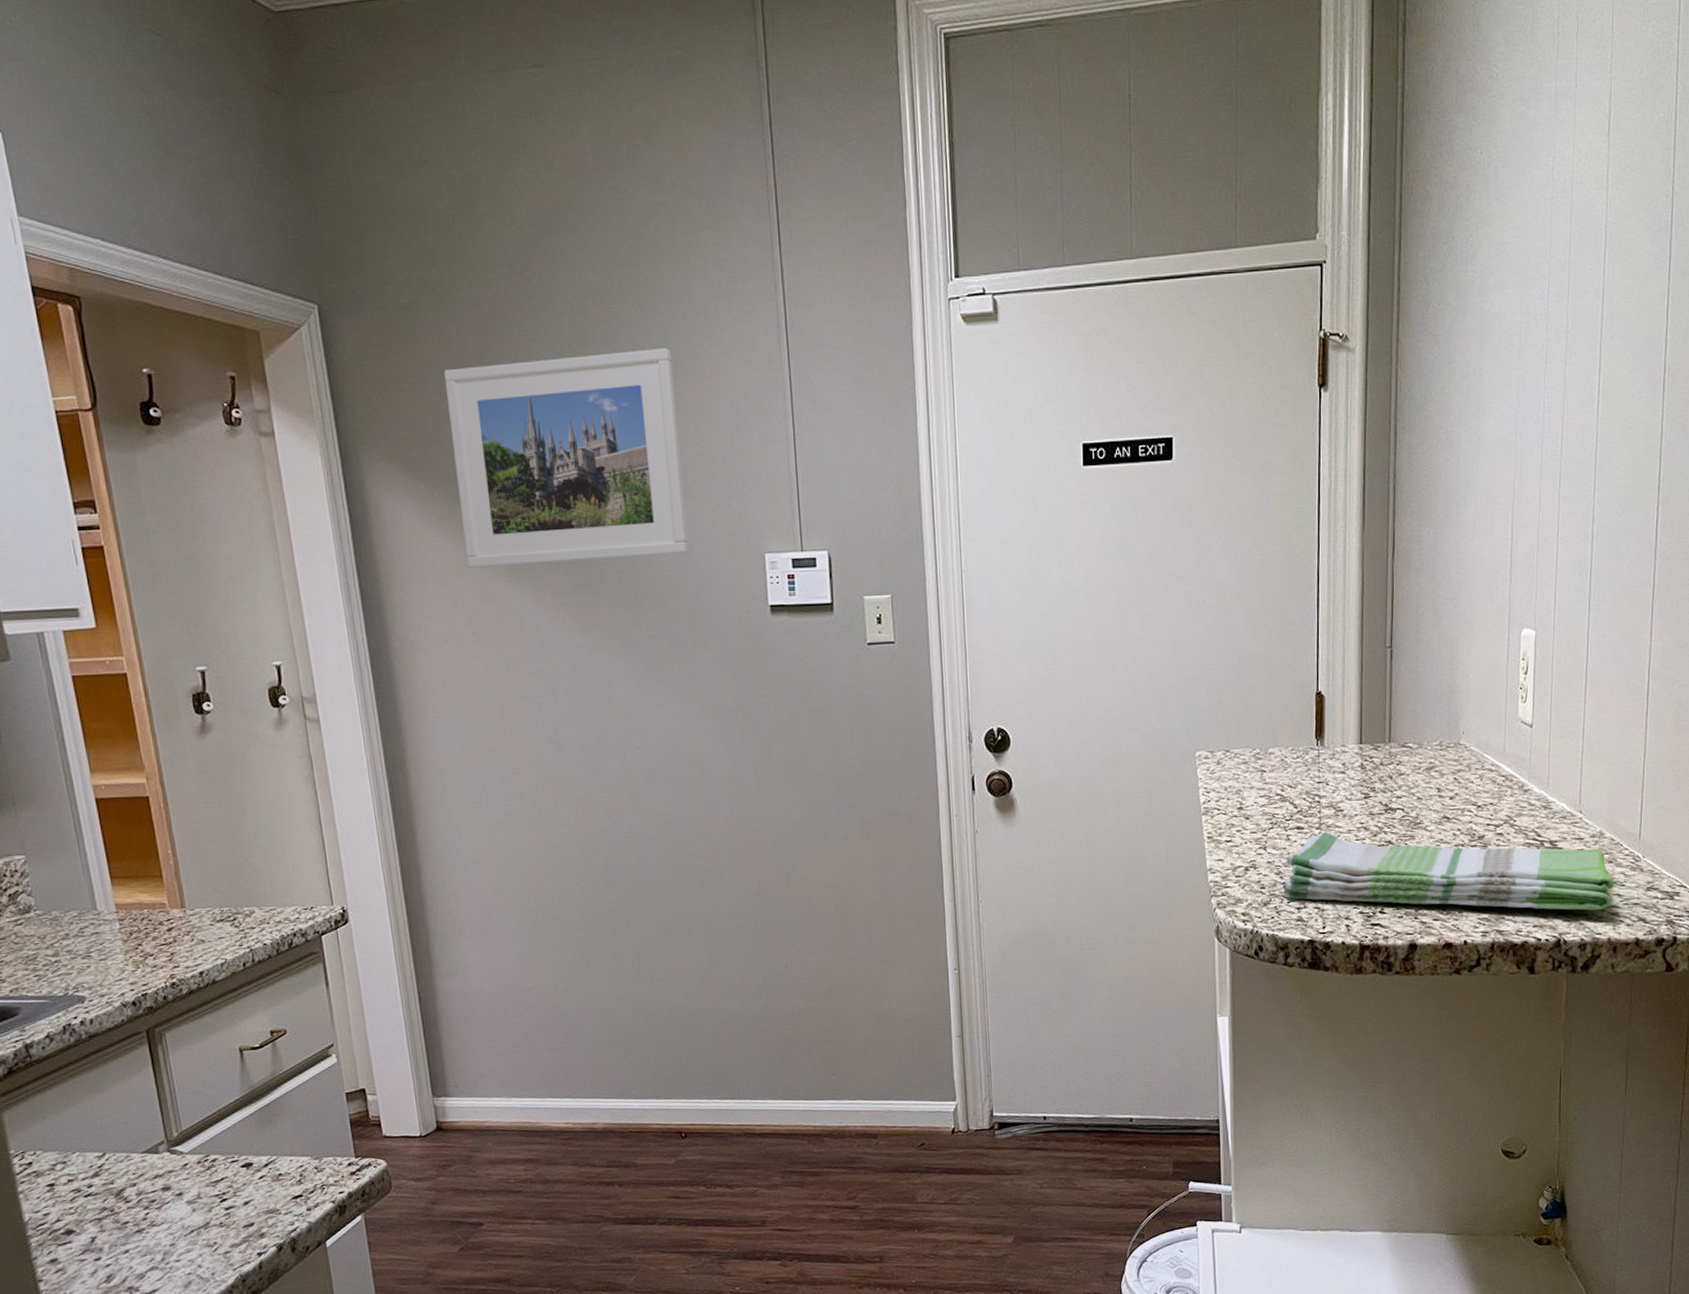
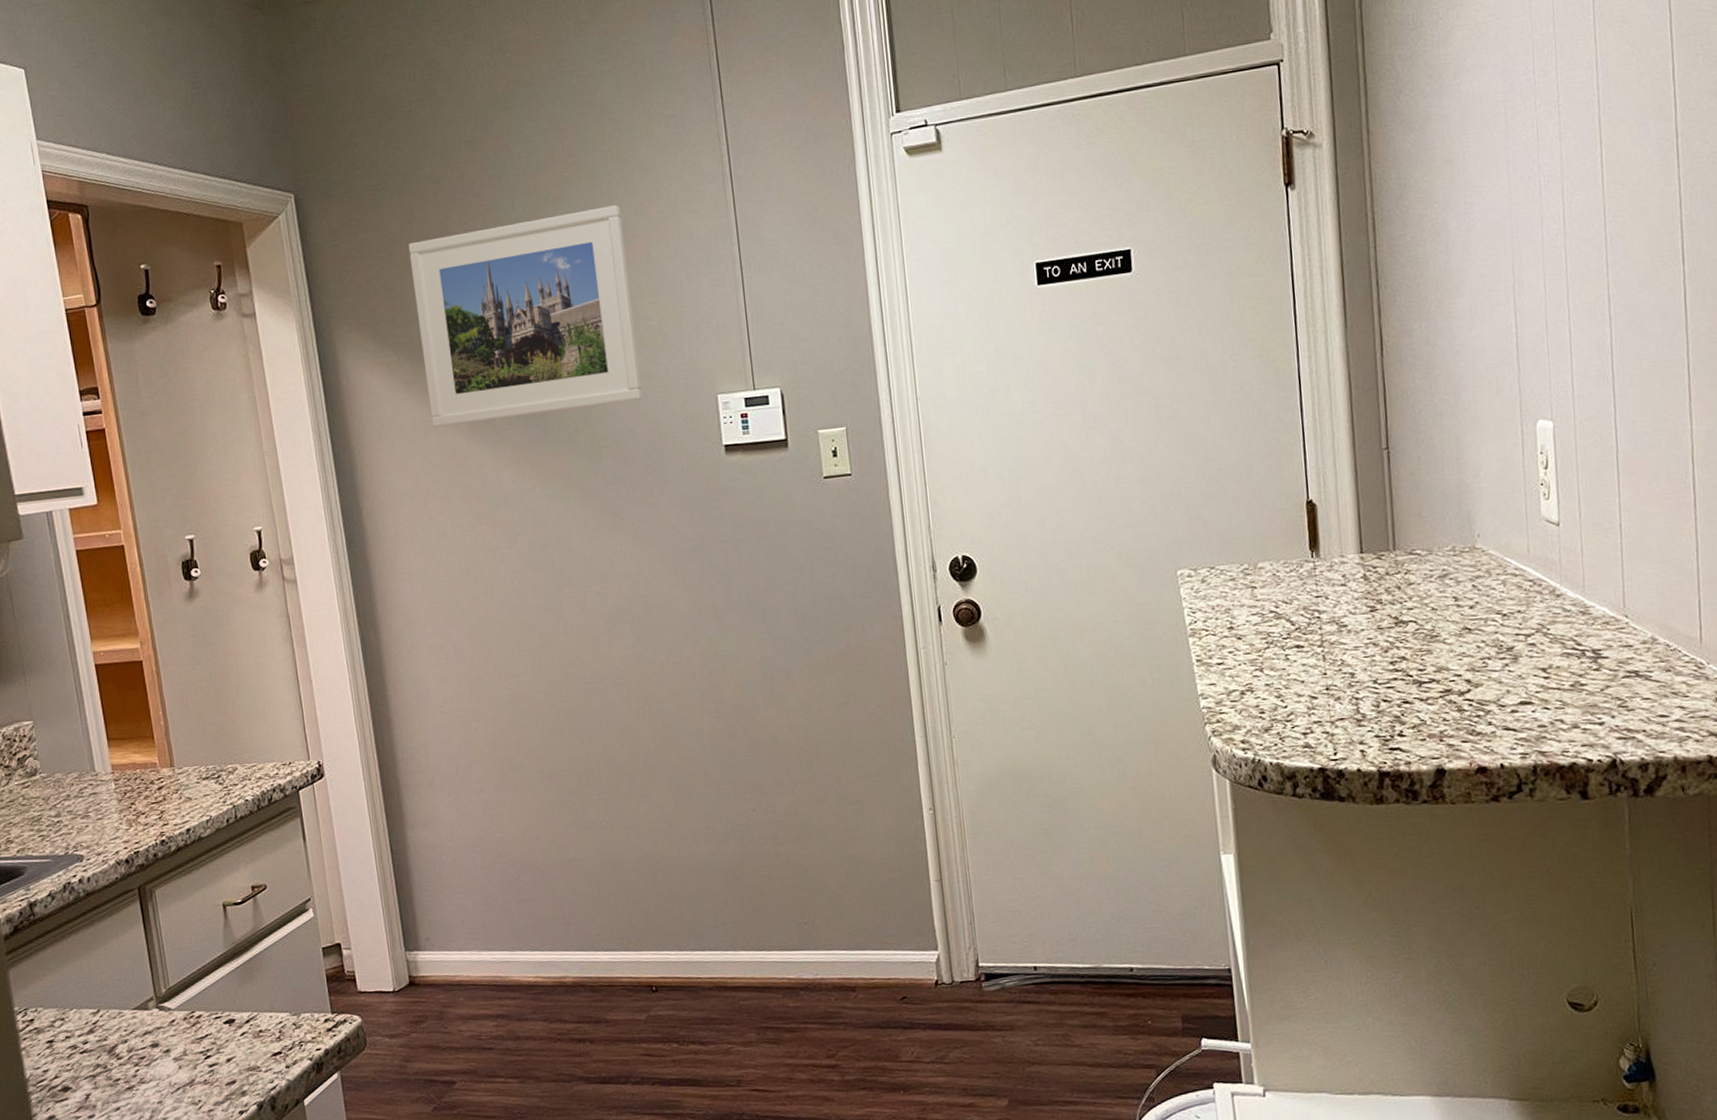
dish towel: present [1282,832,1614,911] -> none [1284,649,1675,726]

